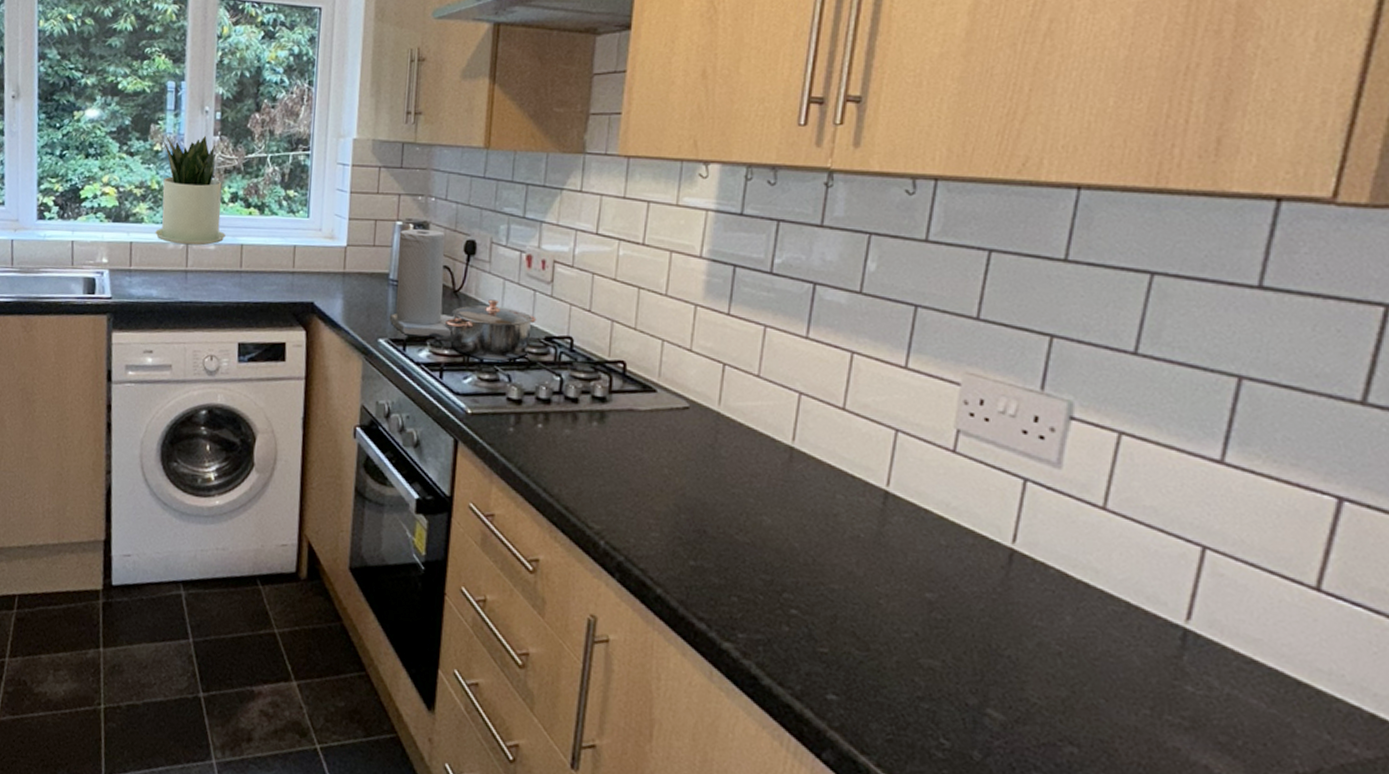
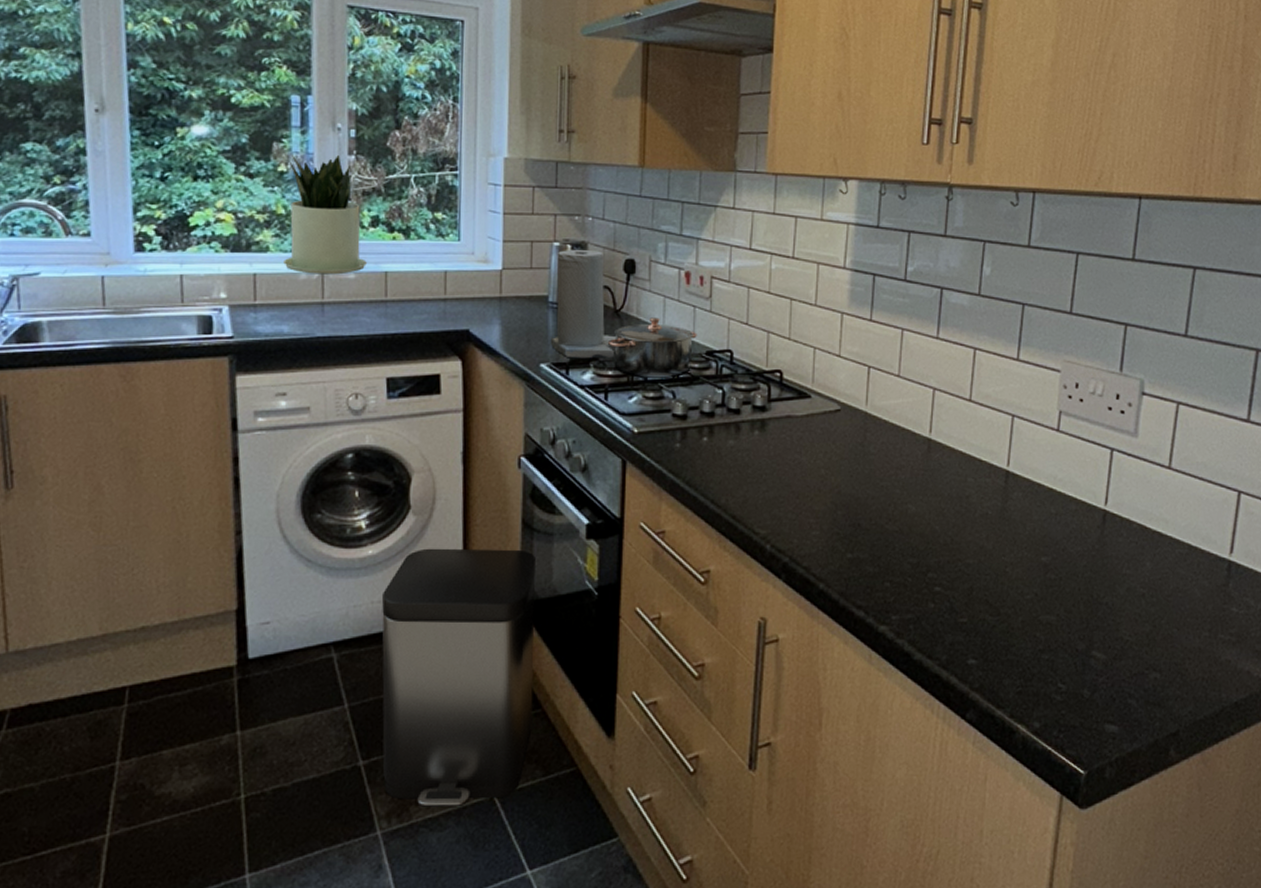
pedal bin: none [220,504,366,752] -> present [381,548,536,808]

